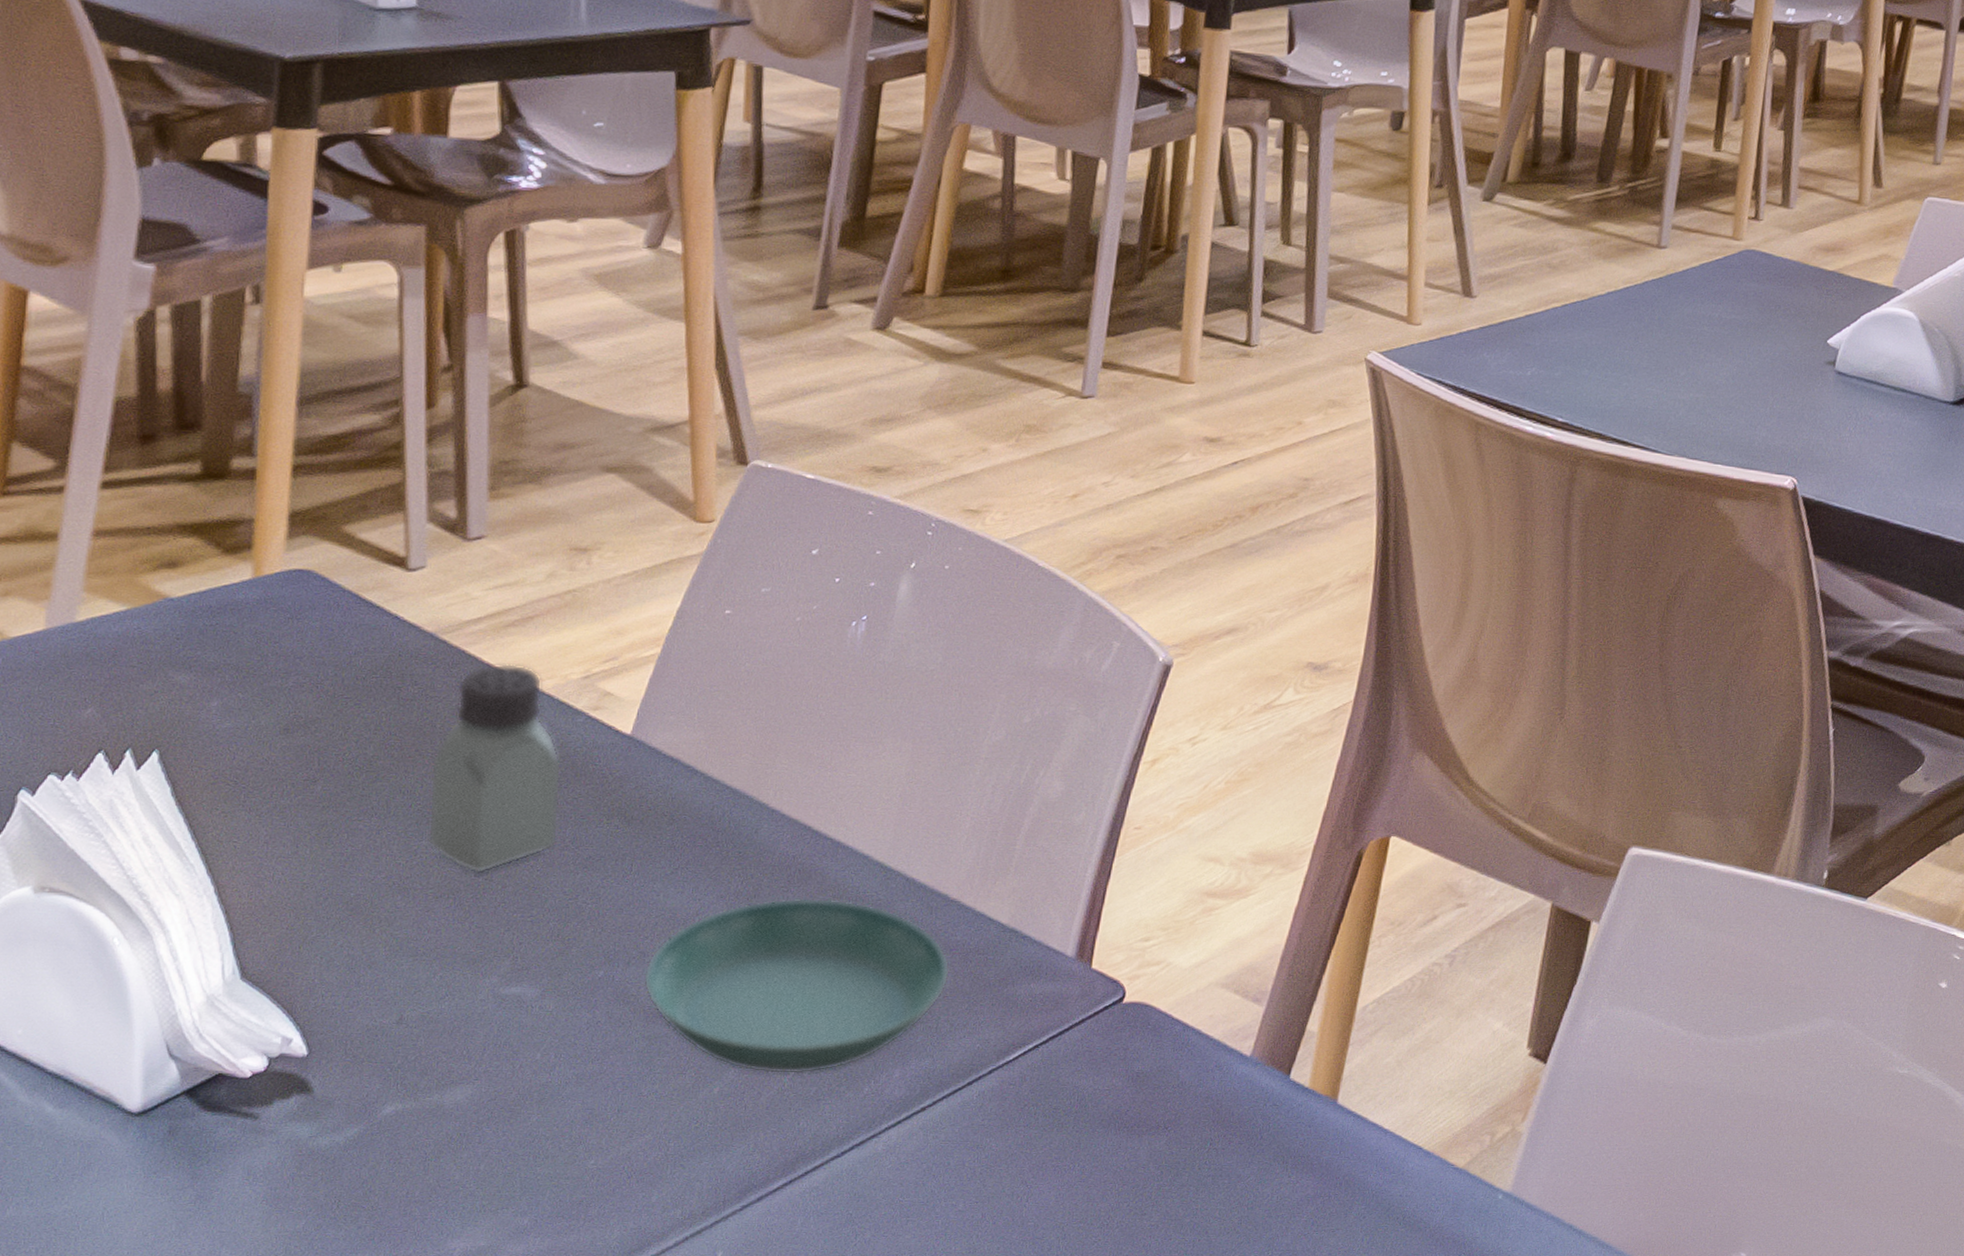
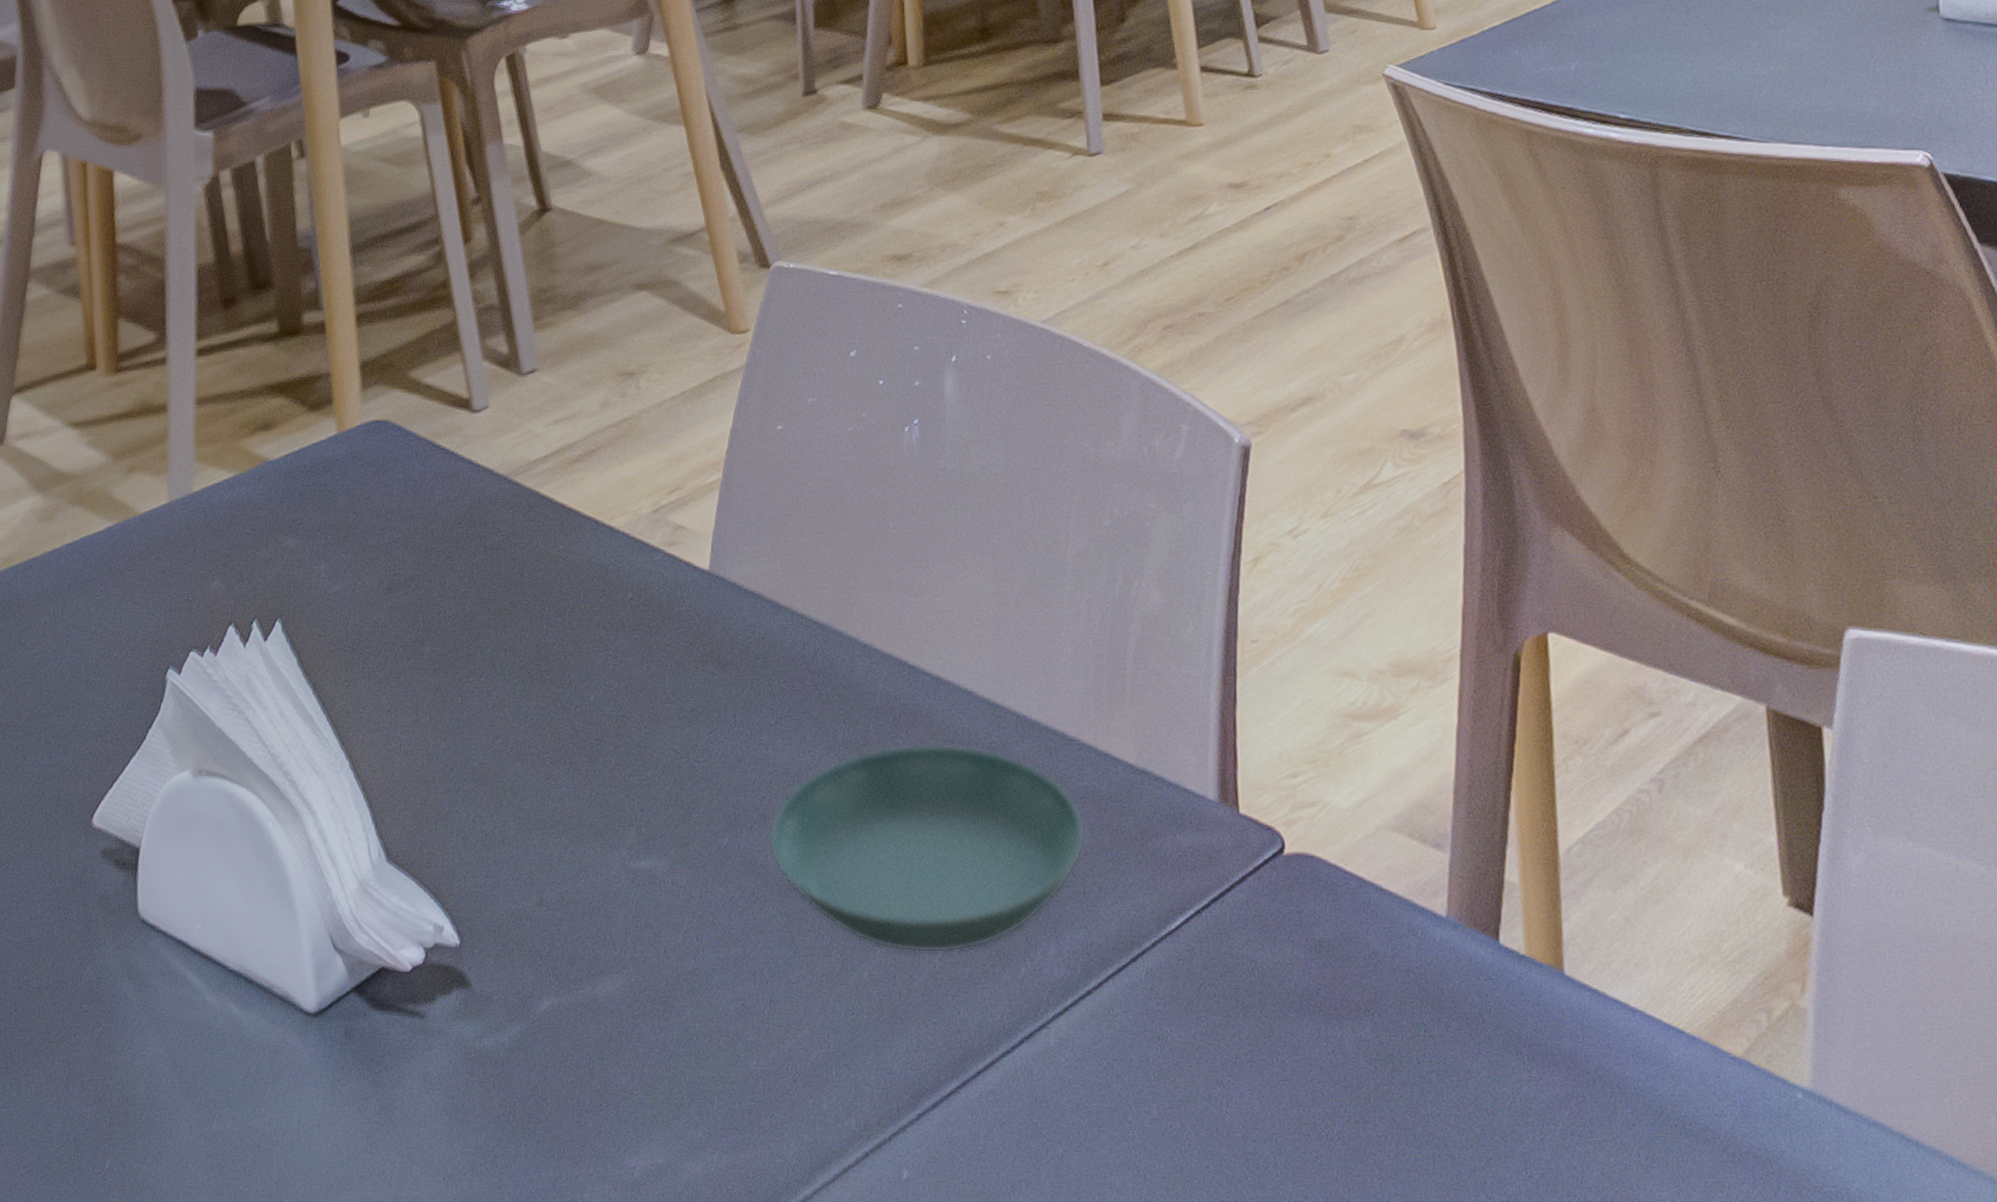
saltshaker: present [427,664,562,874] -> none [525,503,659,734]

